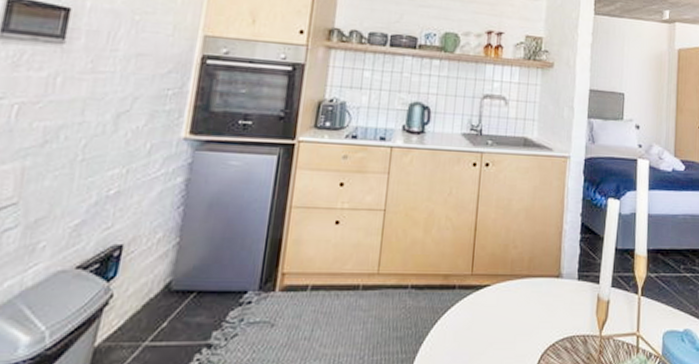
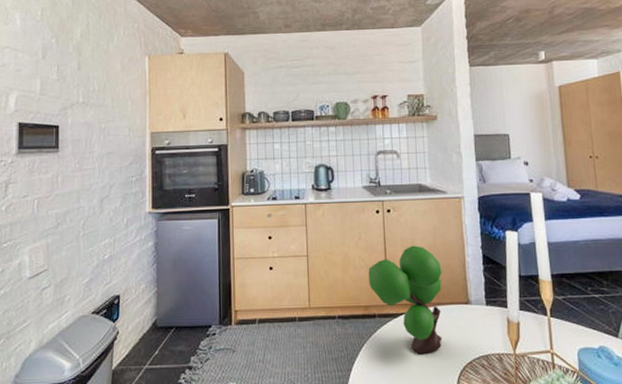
plant: none [453,206,537,335] -> present [368,245,442,355]

